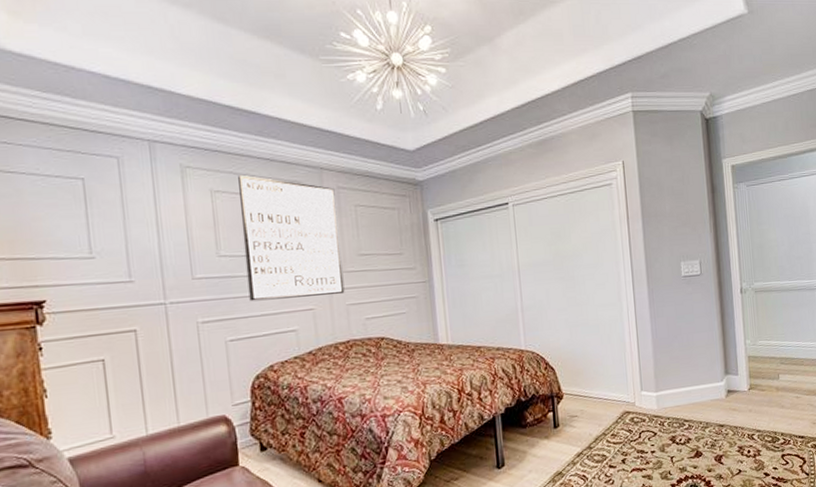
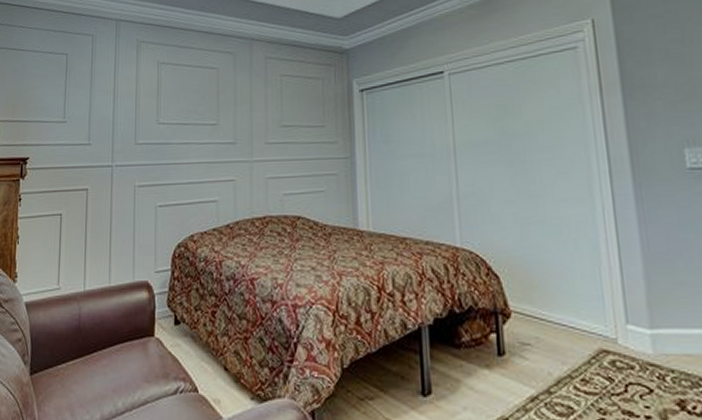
wall art: present [238,174,345,302] -> none [179,47,265,169]

